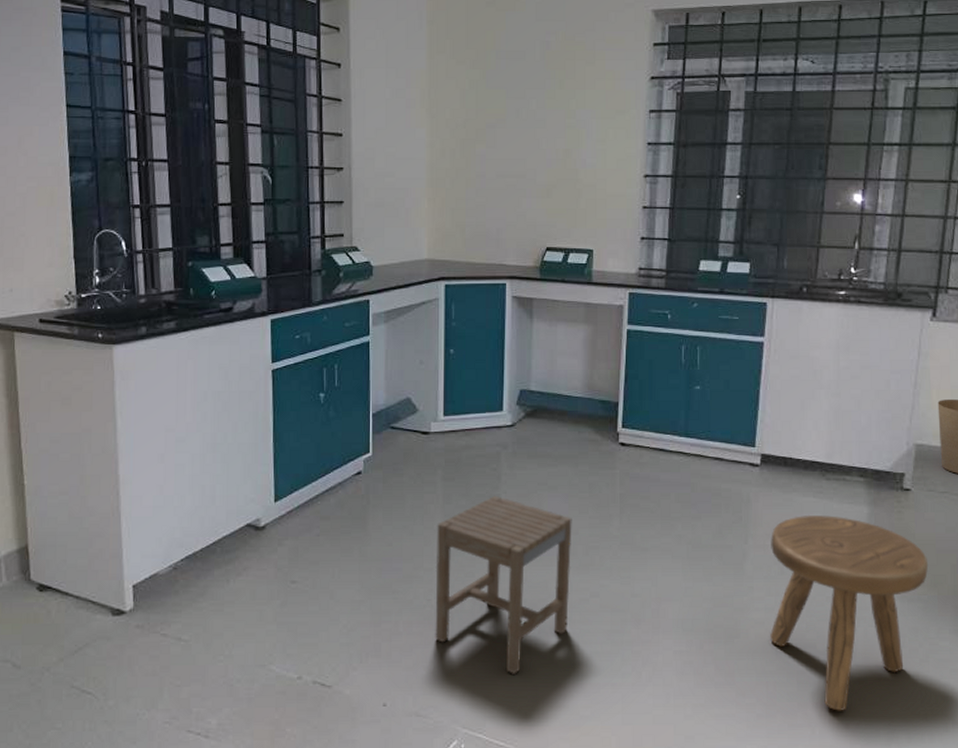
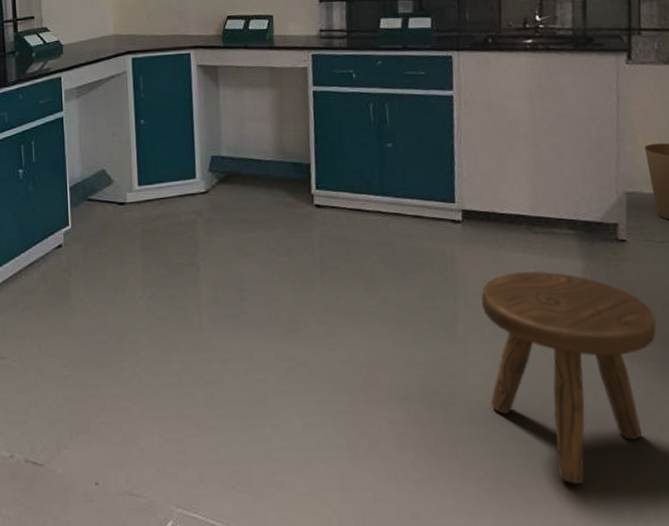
stool: present [435,495,572,674] -> none [138,263,277,449]

